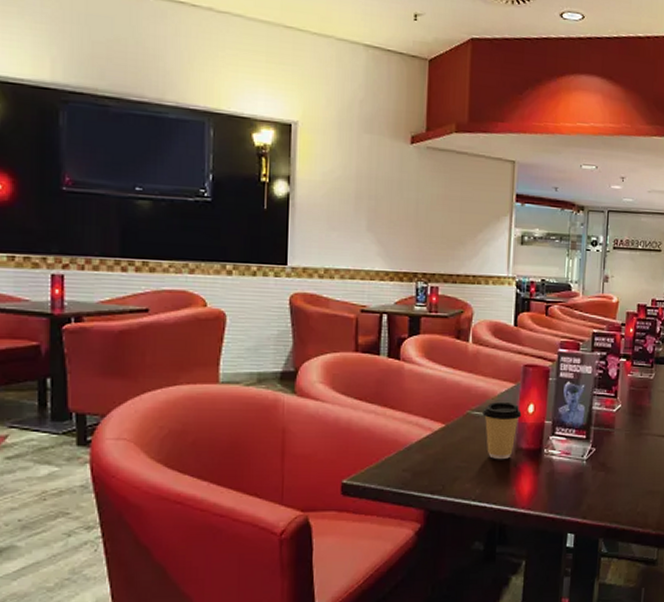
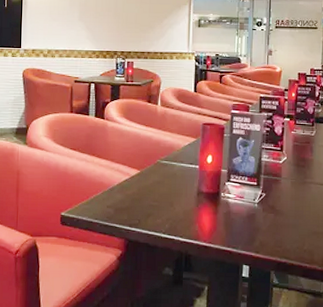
coffee cup: present [482,402,522,460] -> none [170,154,202,201]

